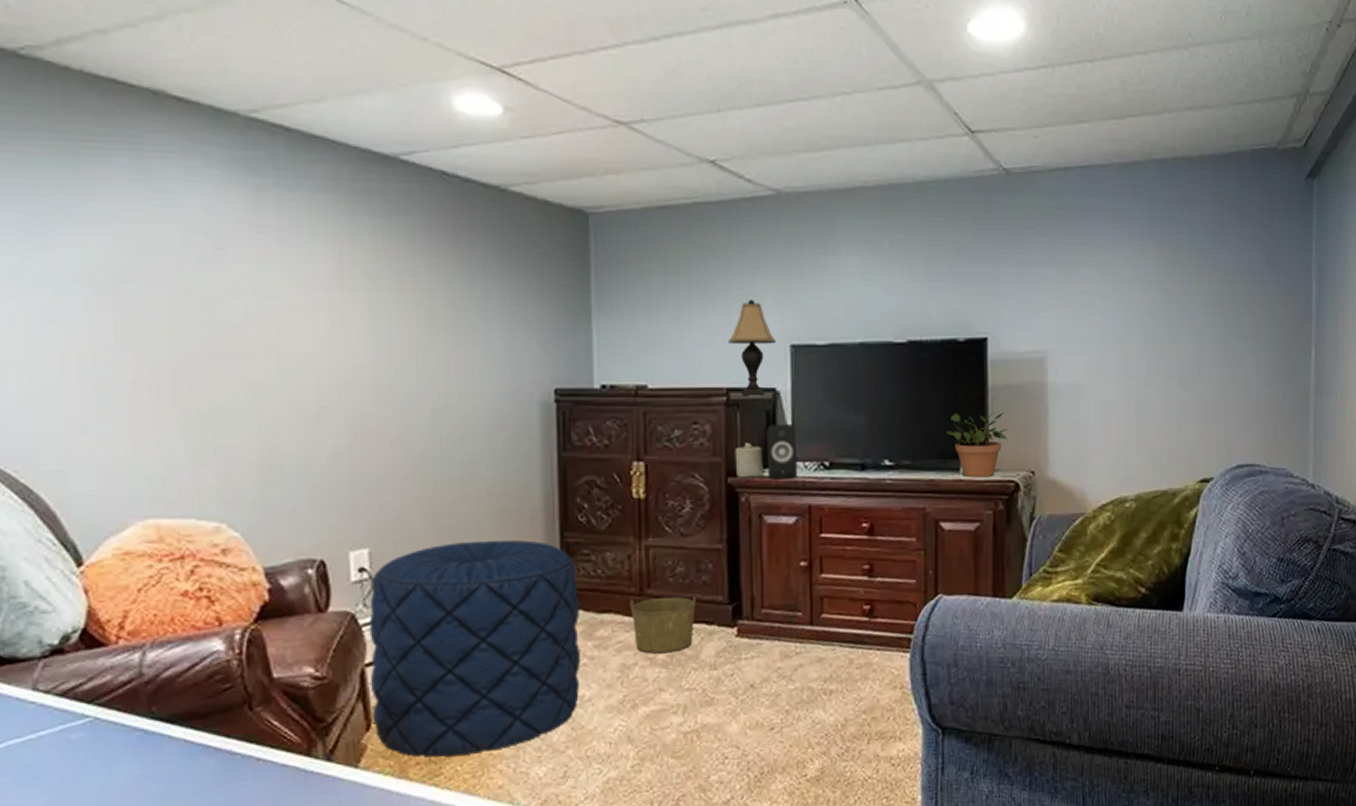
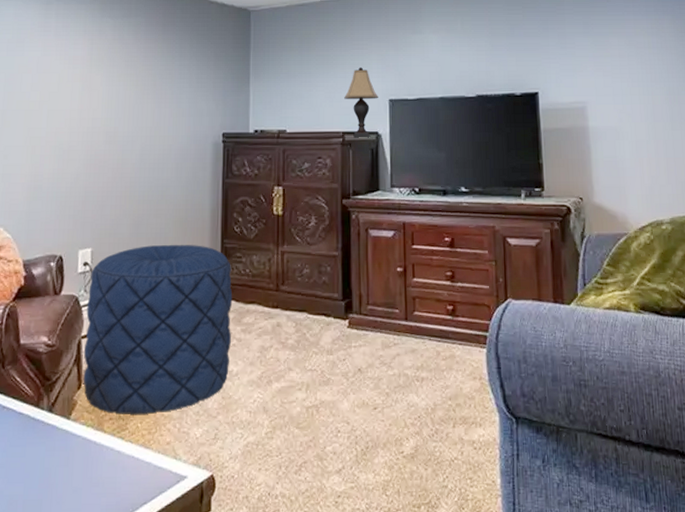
basket: present [630,595,697,654] -> none [269,292,318,339]
candle: present [735,442,764,478] -> none [348,172,369,200]
speaker: present [766,425,797,480] -> none [371,159,394,202]
potted plant: present [946,412,1008,478] -> none [509,150,559,202]

